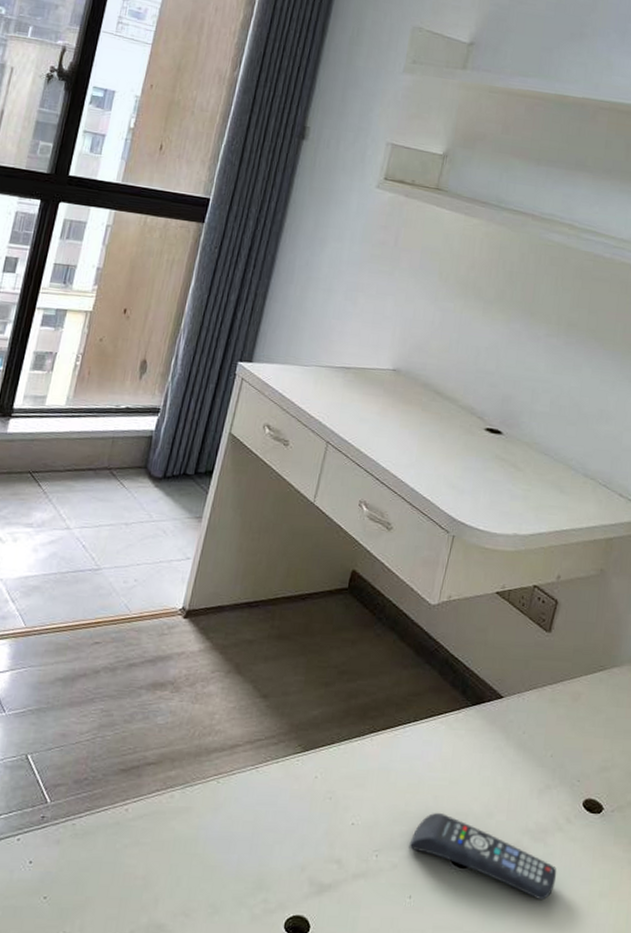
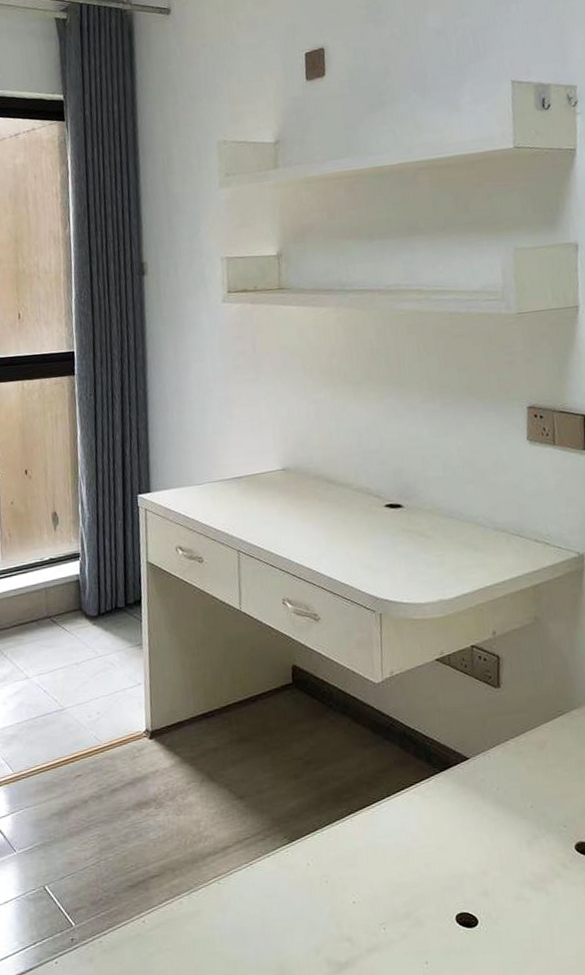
remote control: present [409,812,557,901] -> none [412,878,567,948]

